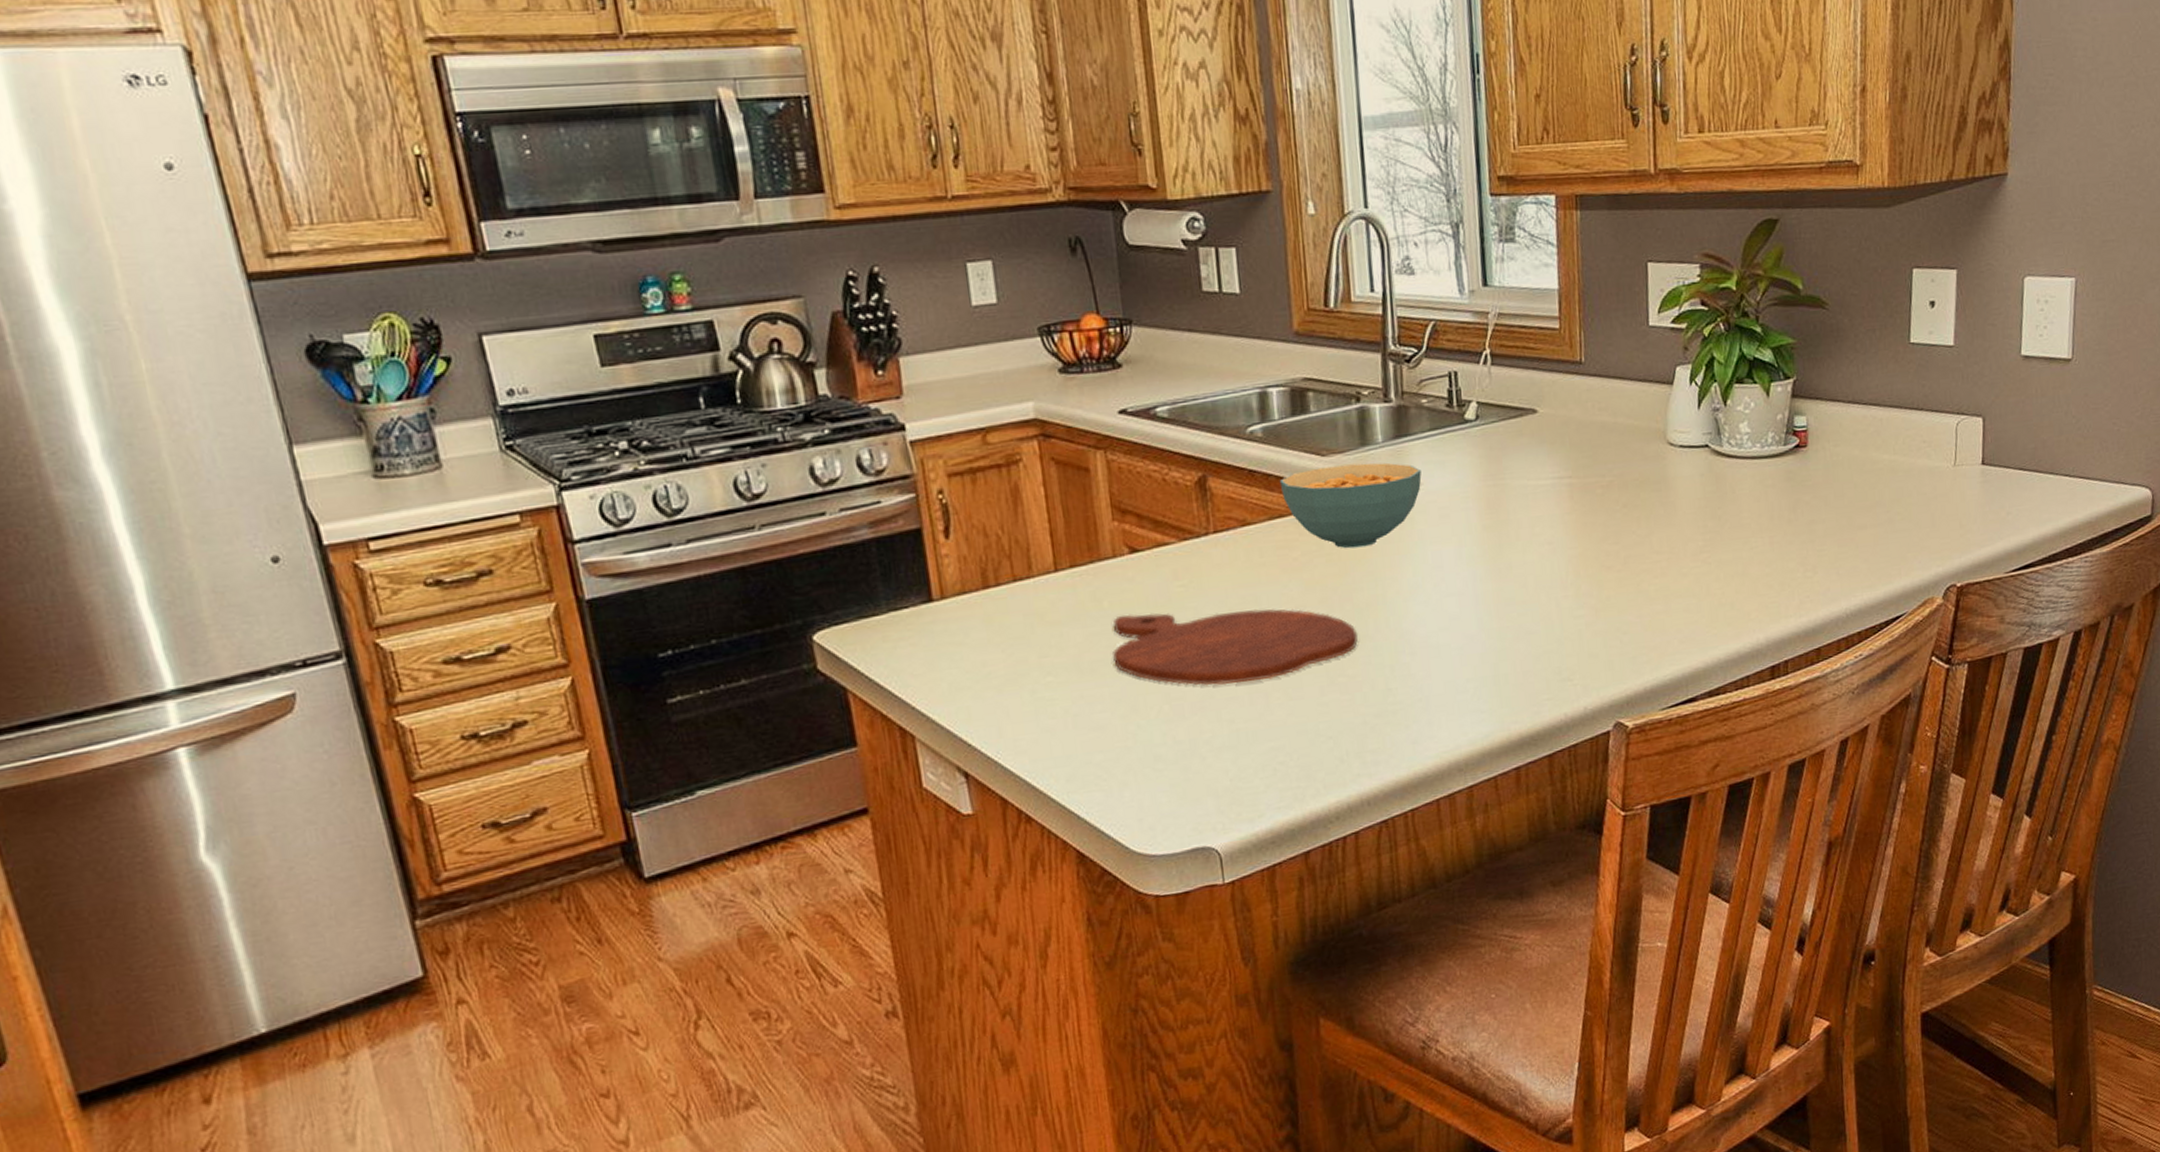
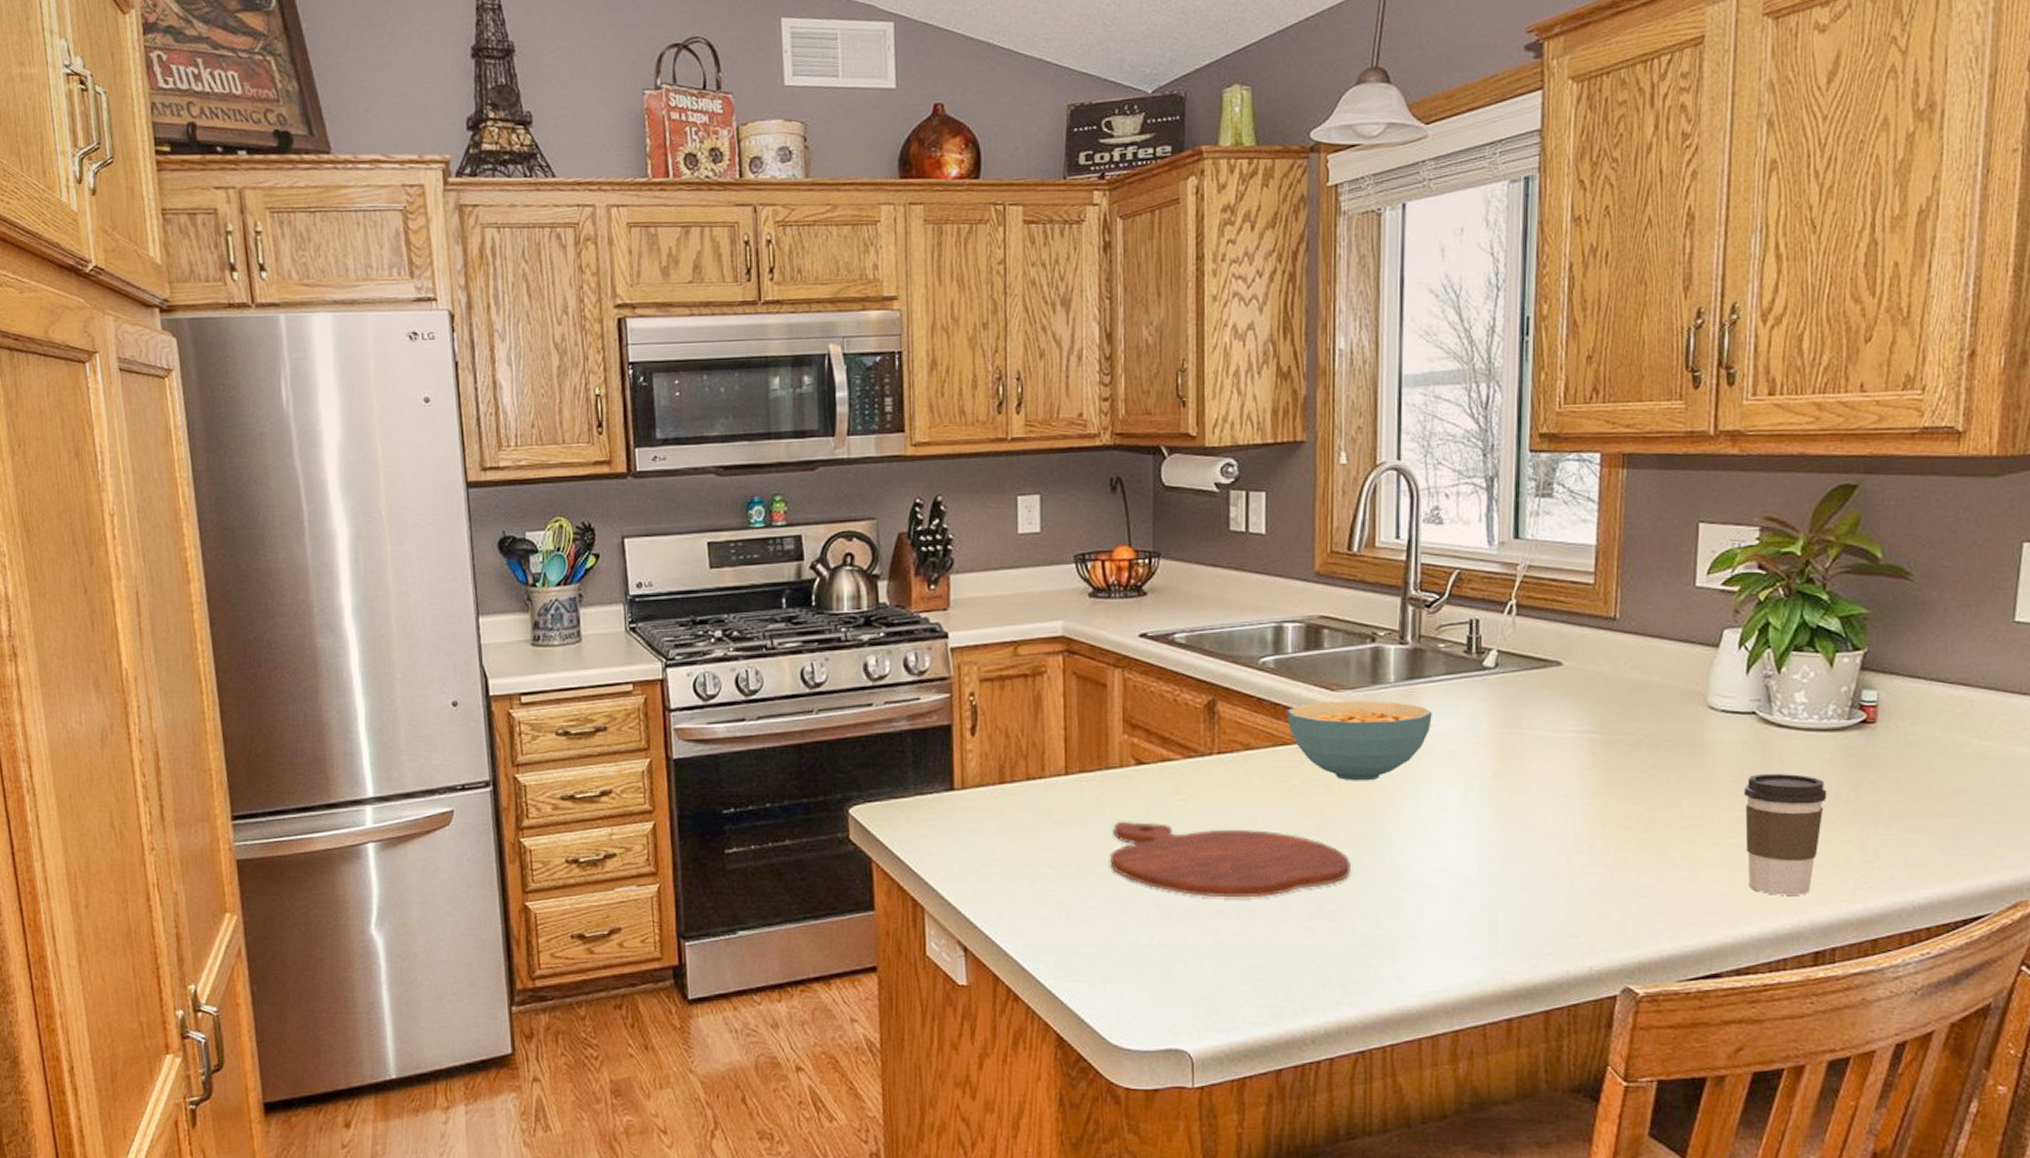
coffee cup: none [1703,501,1772,617] -> present [1743,774,1827,895]

